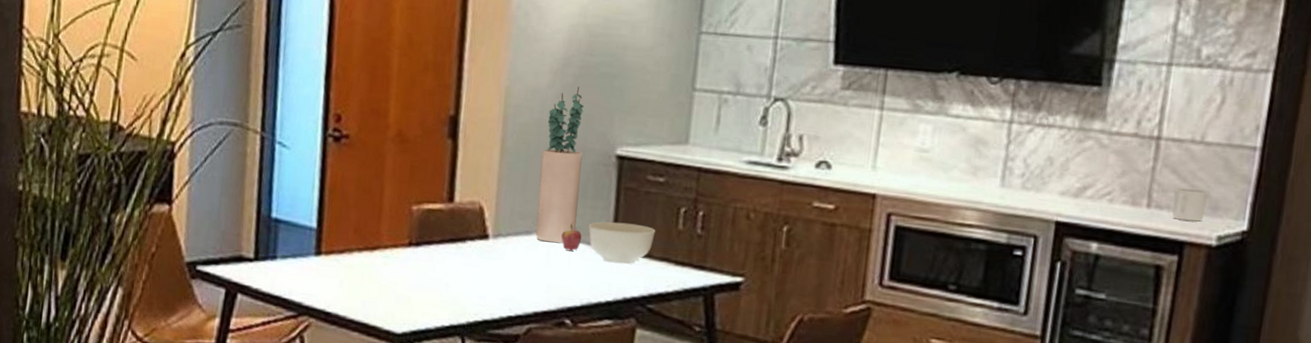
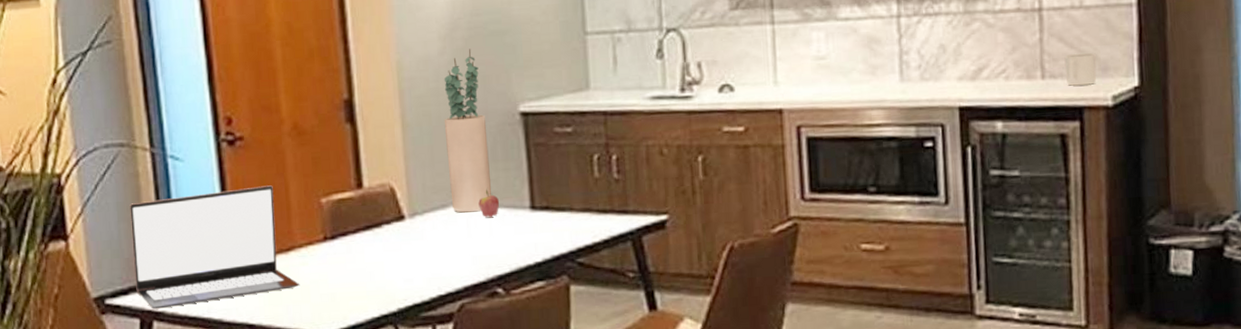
laptop: none [226,180,379,285] -> present [130,185,300,309]
bowl: present [588,221,656,264] -> none [504,179,573,223]

